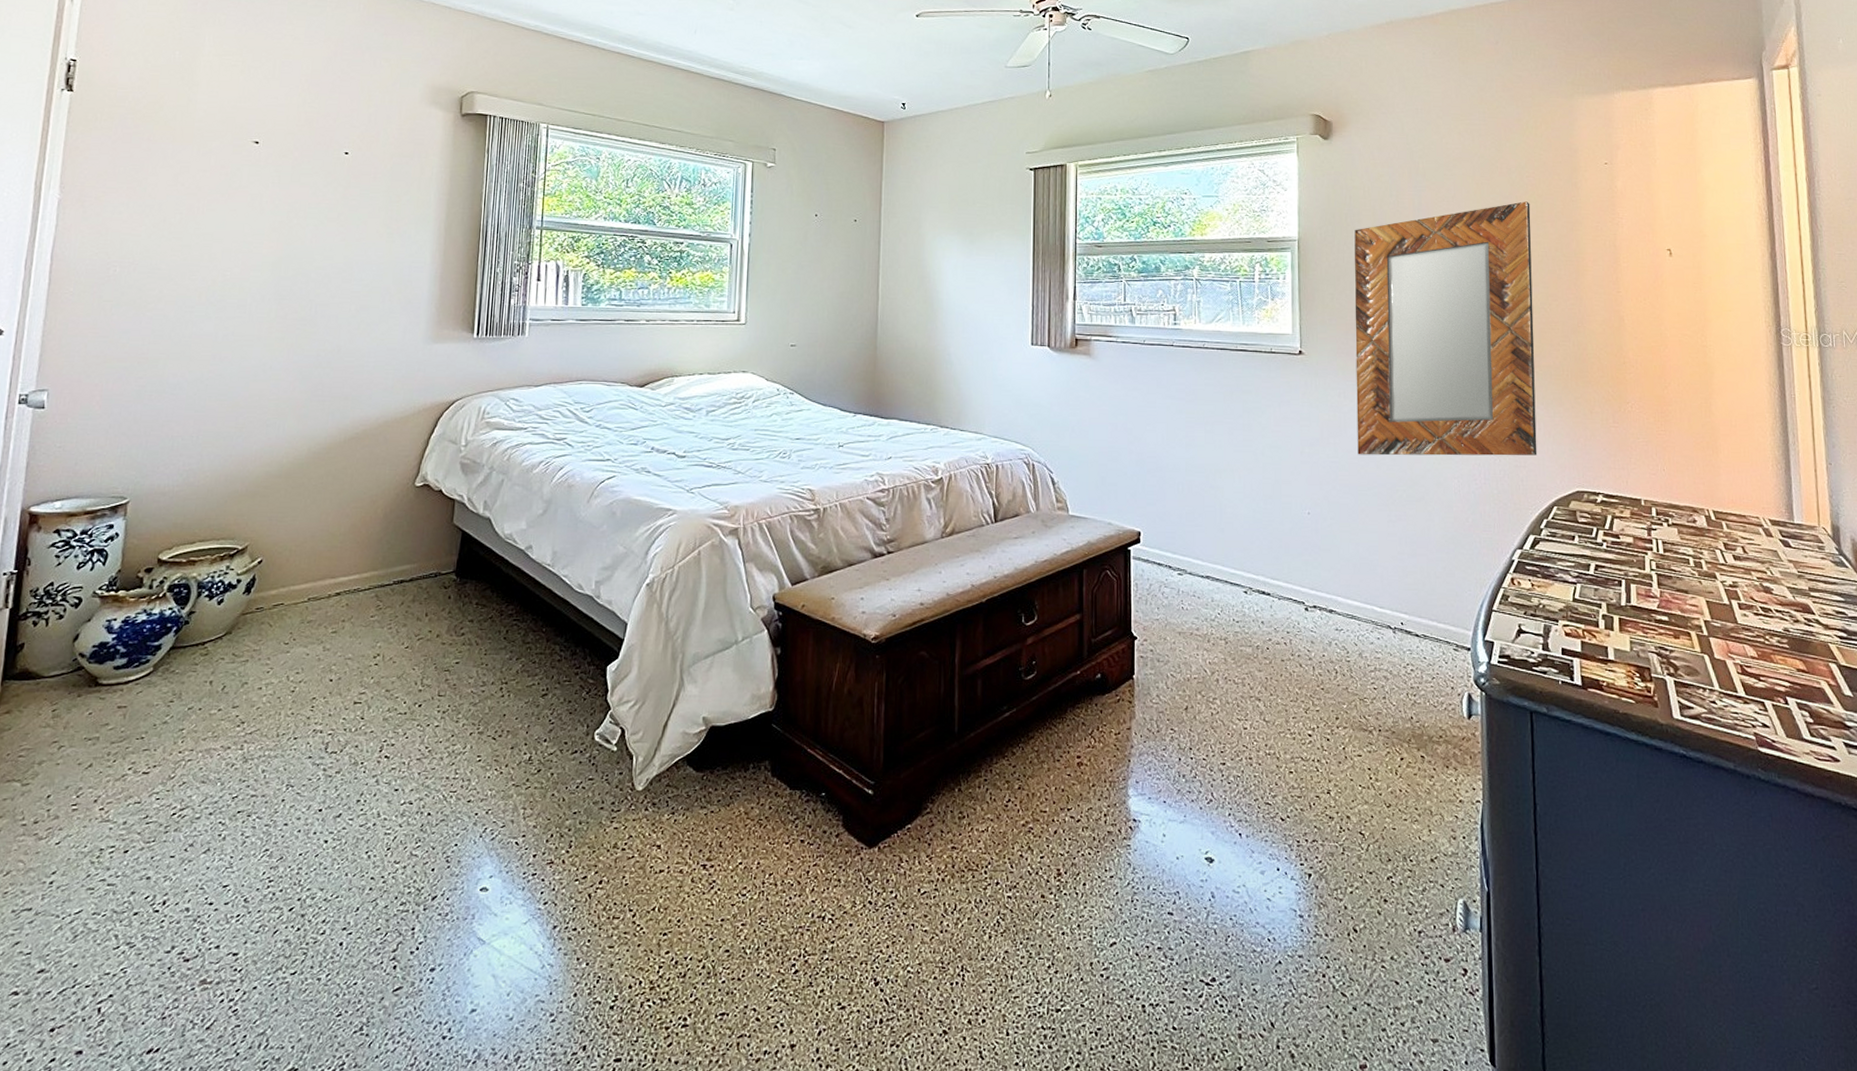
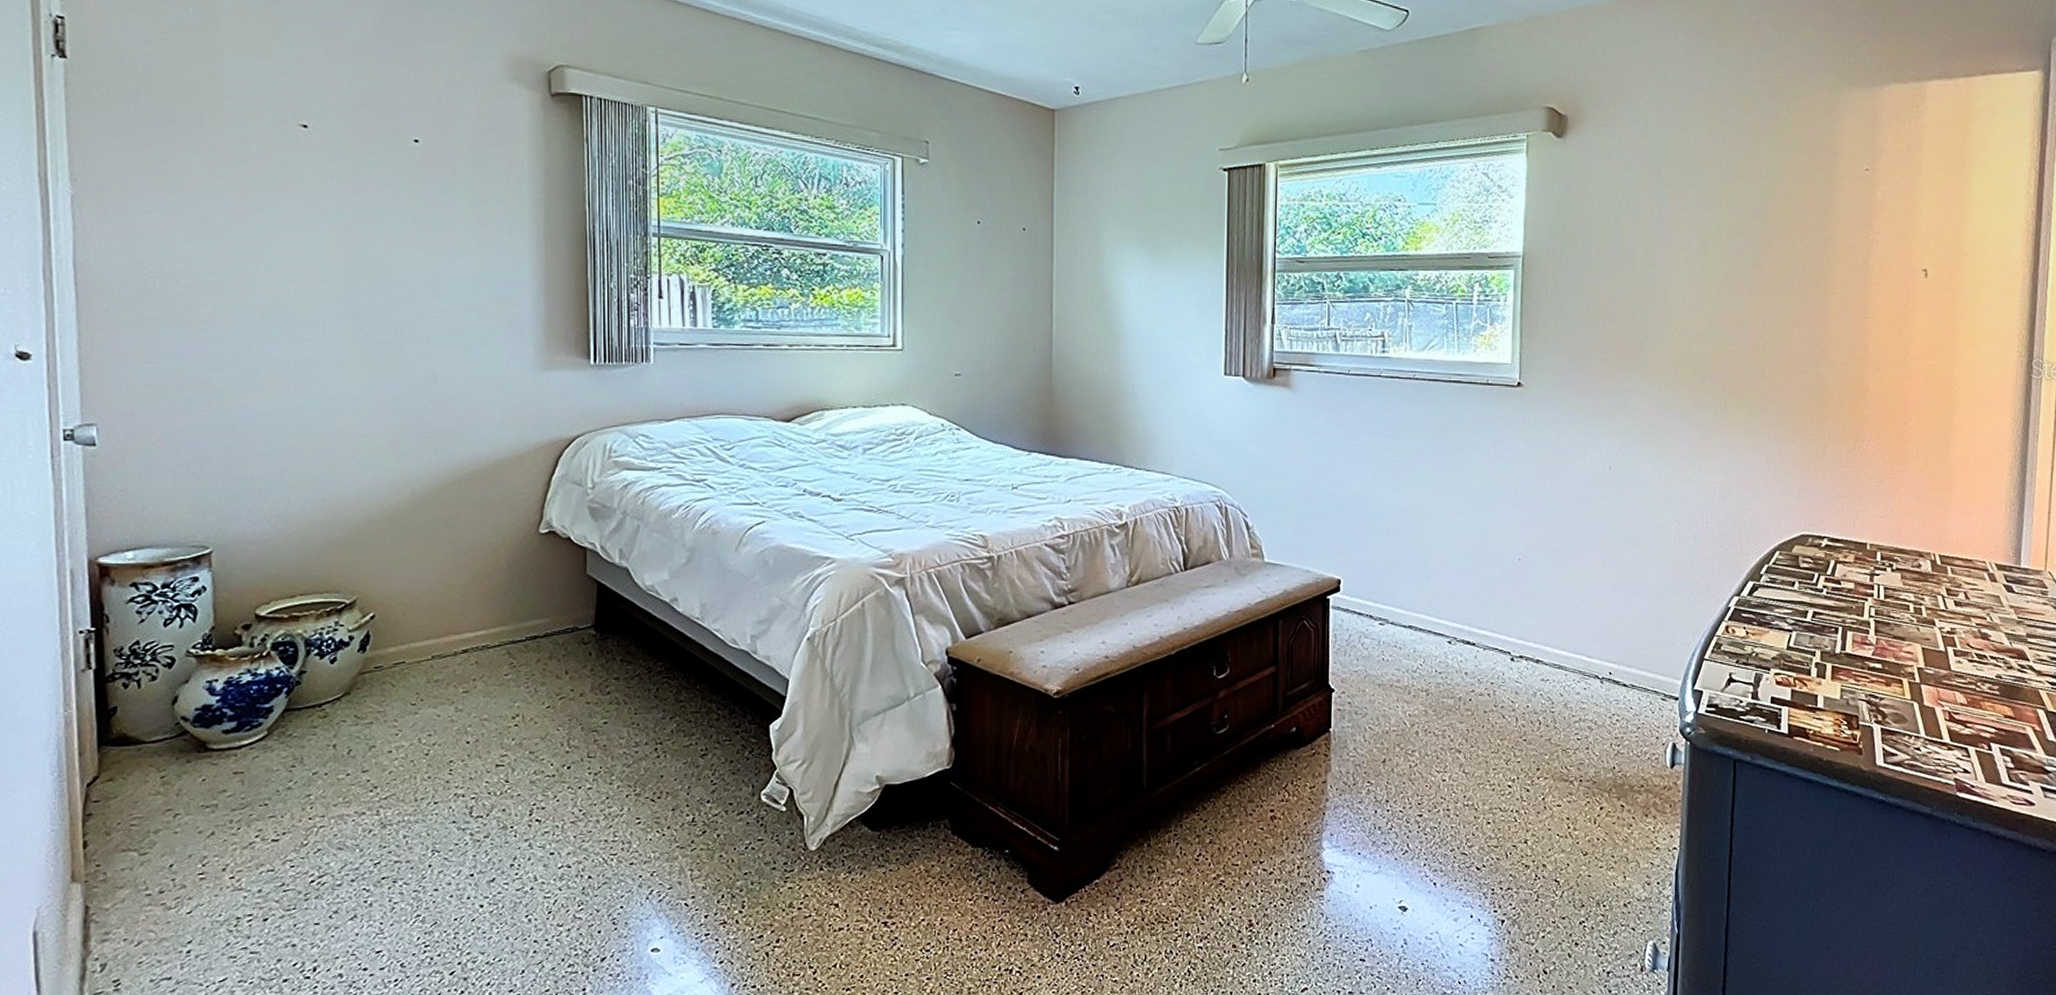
home mirror: present [1354,201,1538,456] -> none [1574,213,1780,498]

